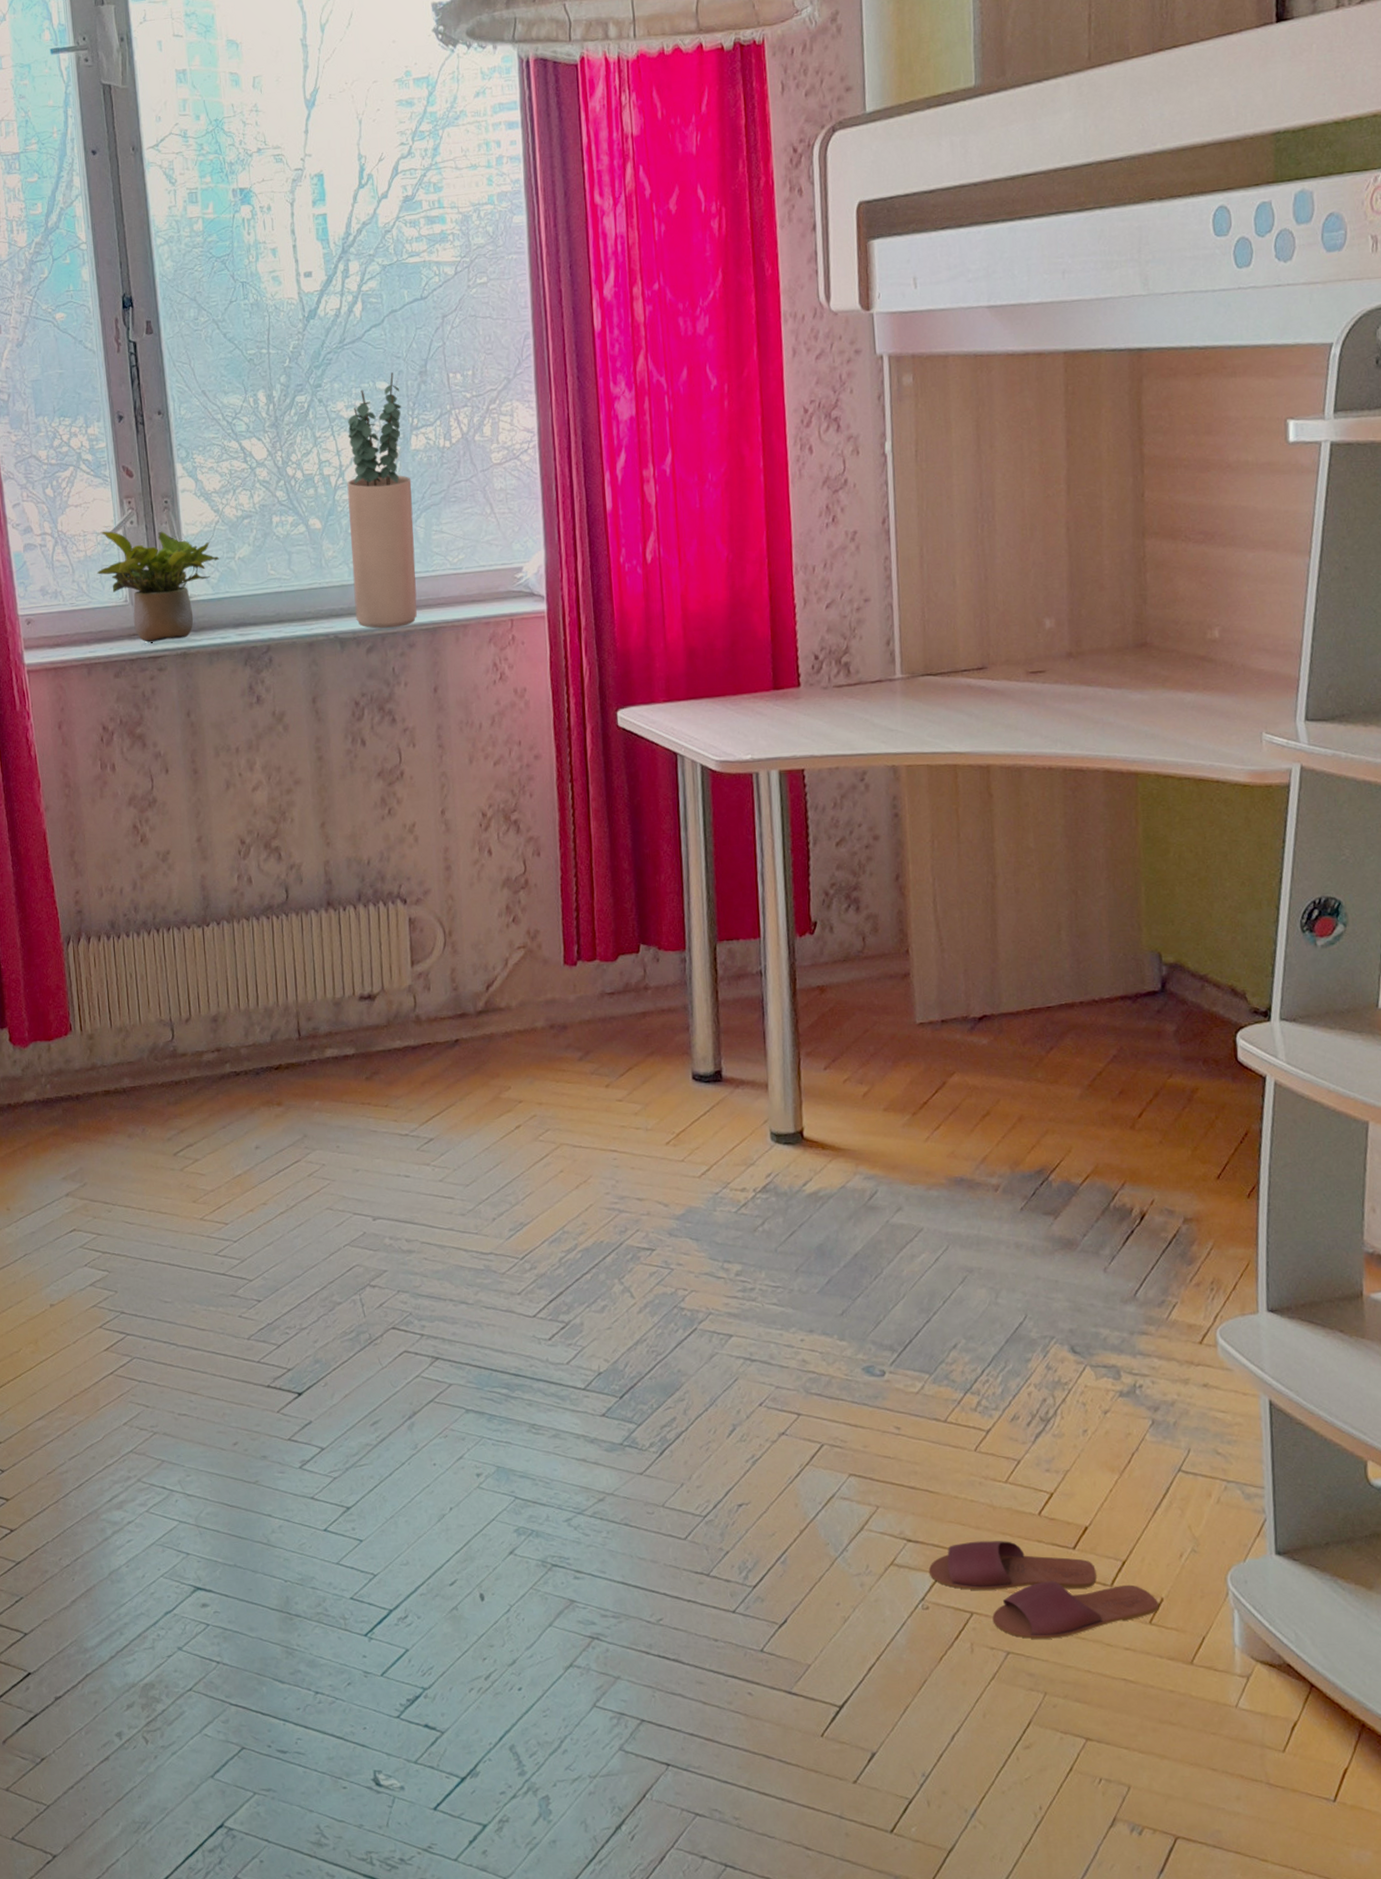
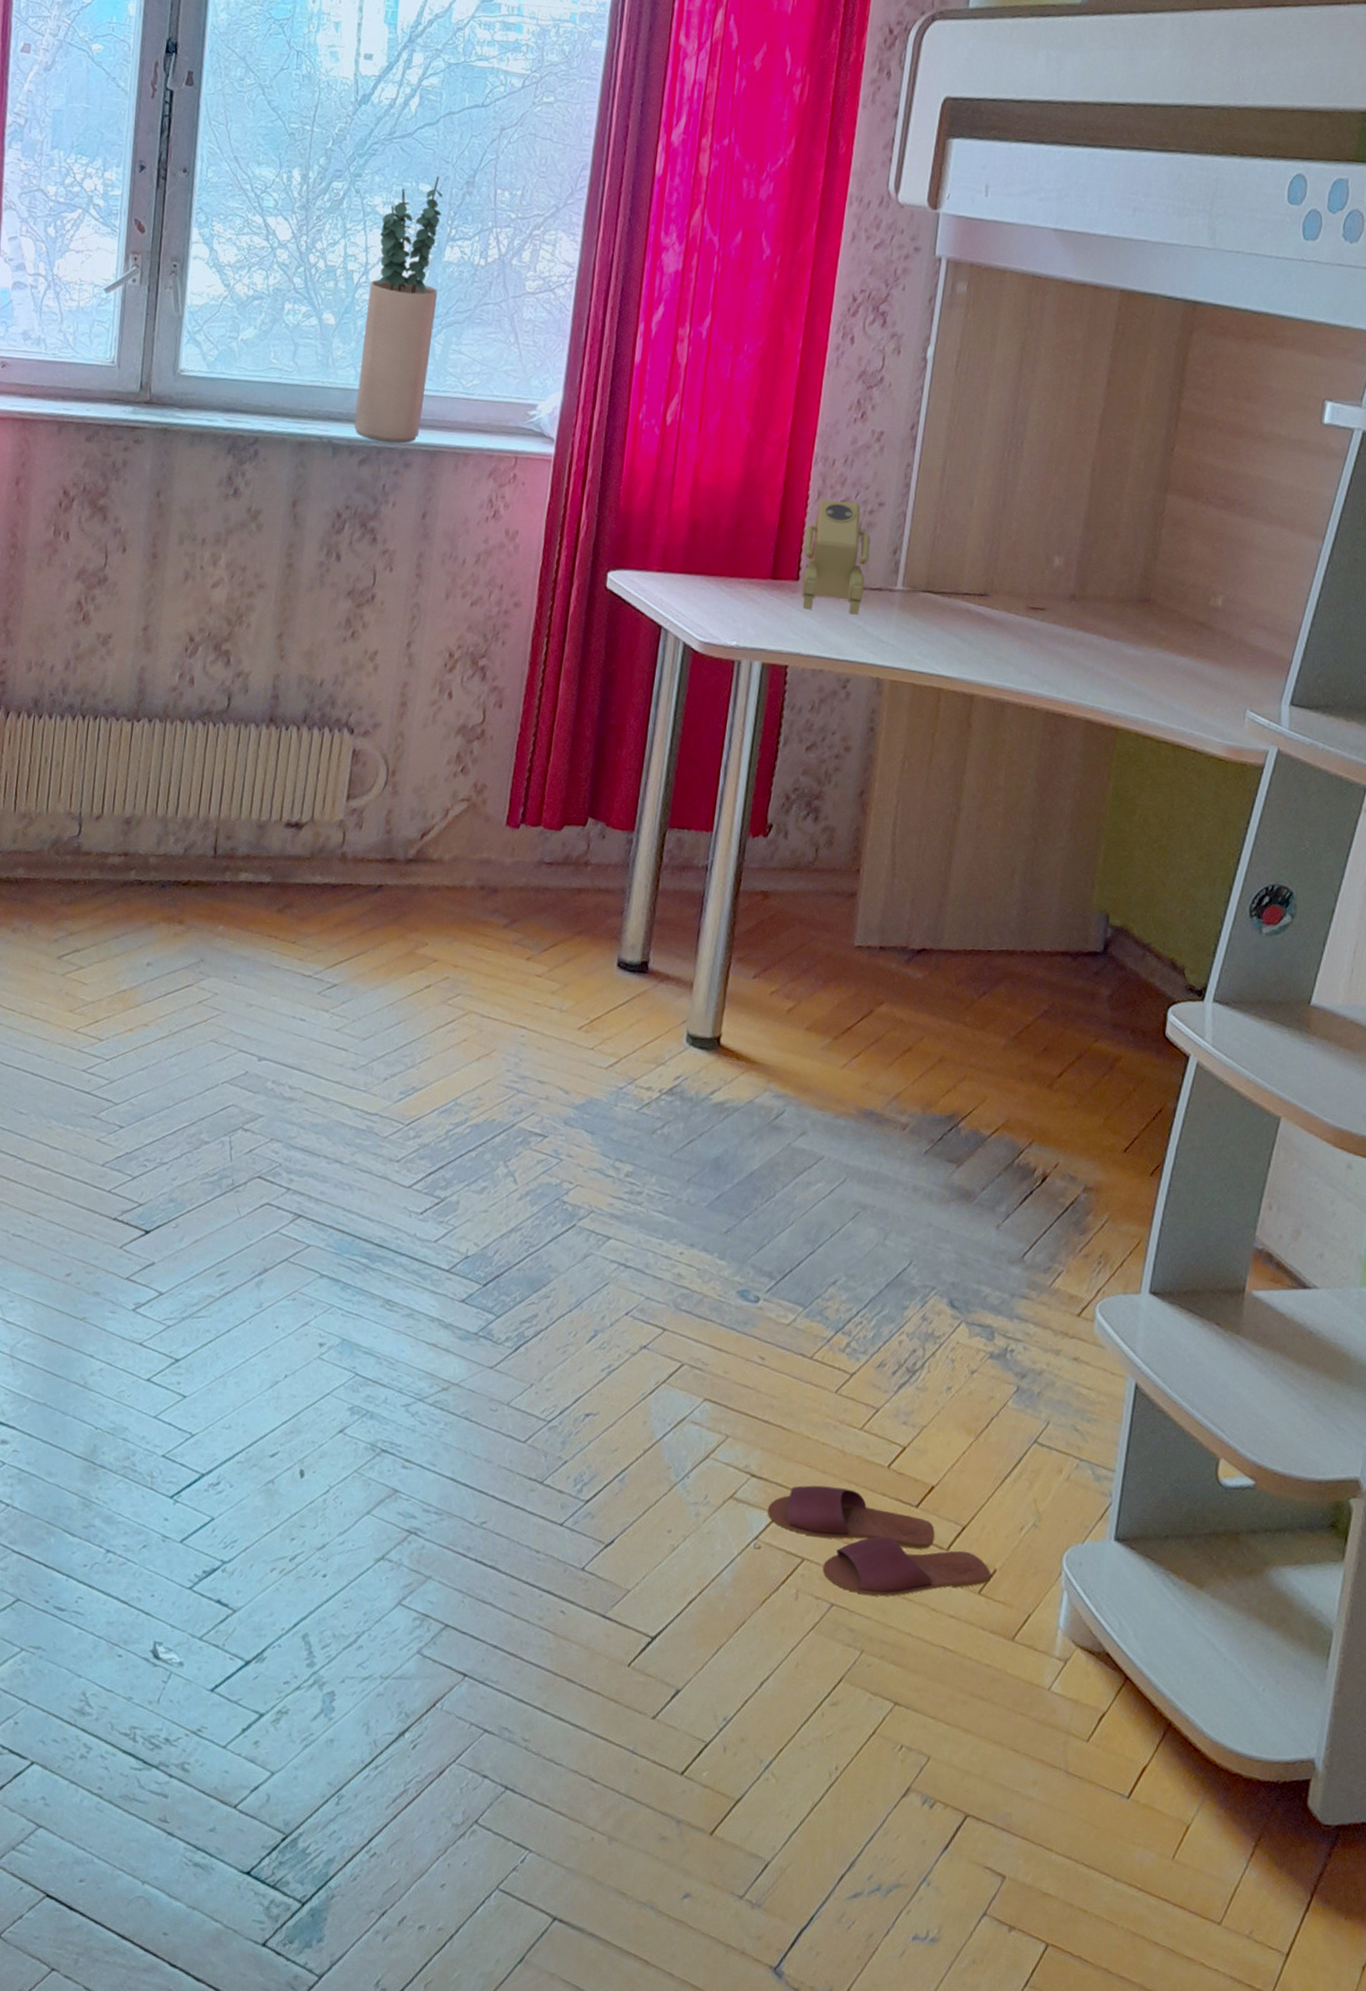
potted plant: present [97,531,219,644] -> none [87,283,221,413]
toy robot: none [797,604,865,712] -> present [801,499,870,615]

